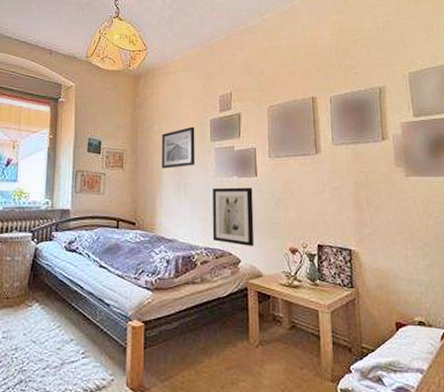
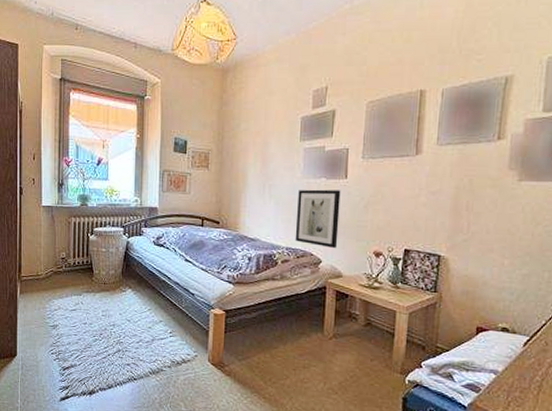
wall art: present [161,126,195,169] -> none [246,125,284,169]

